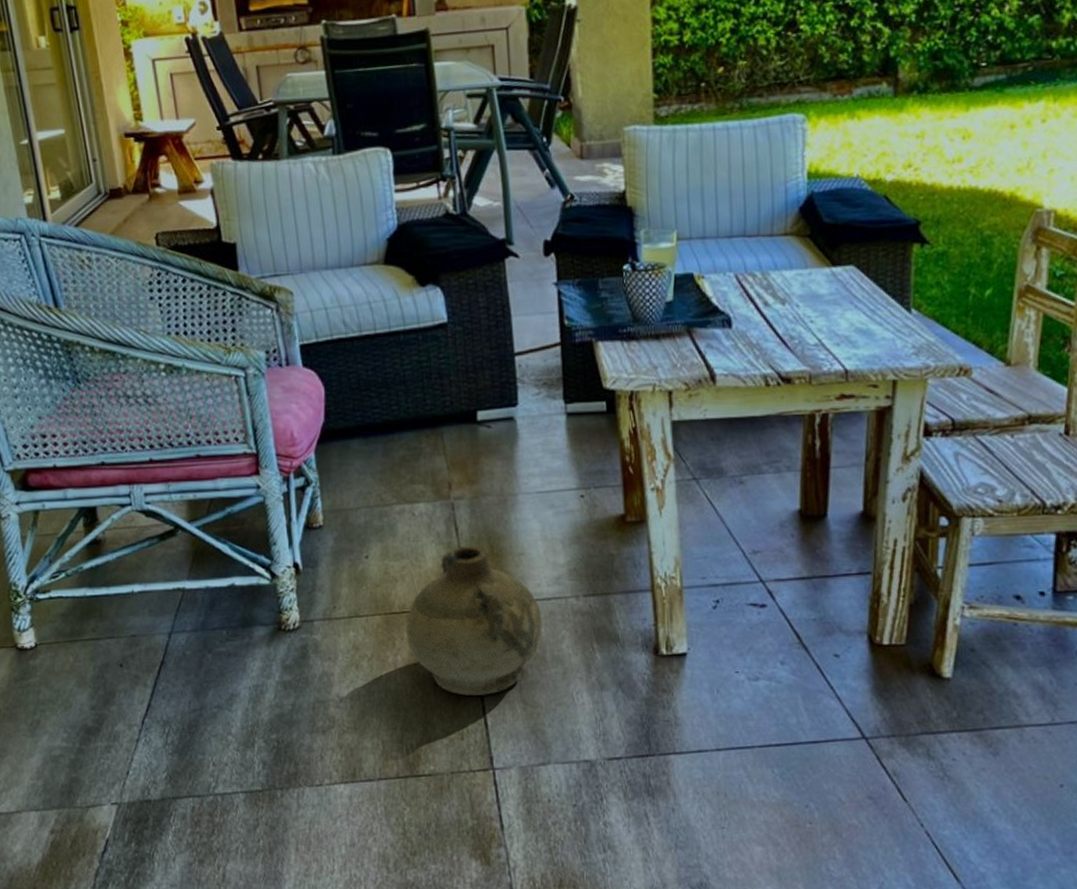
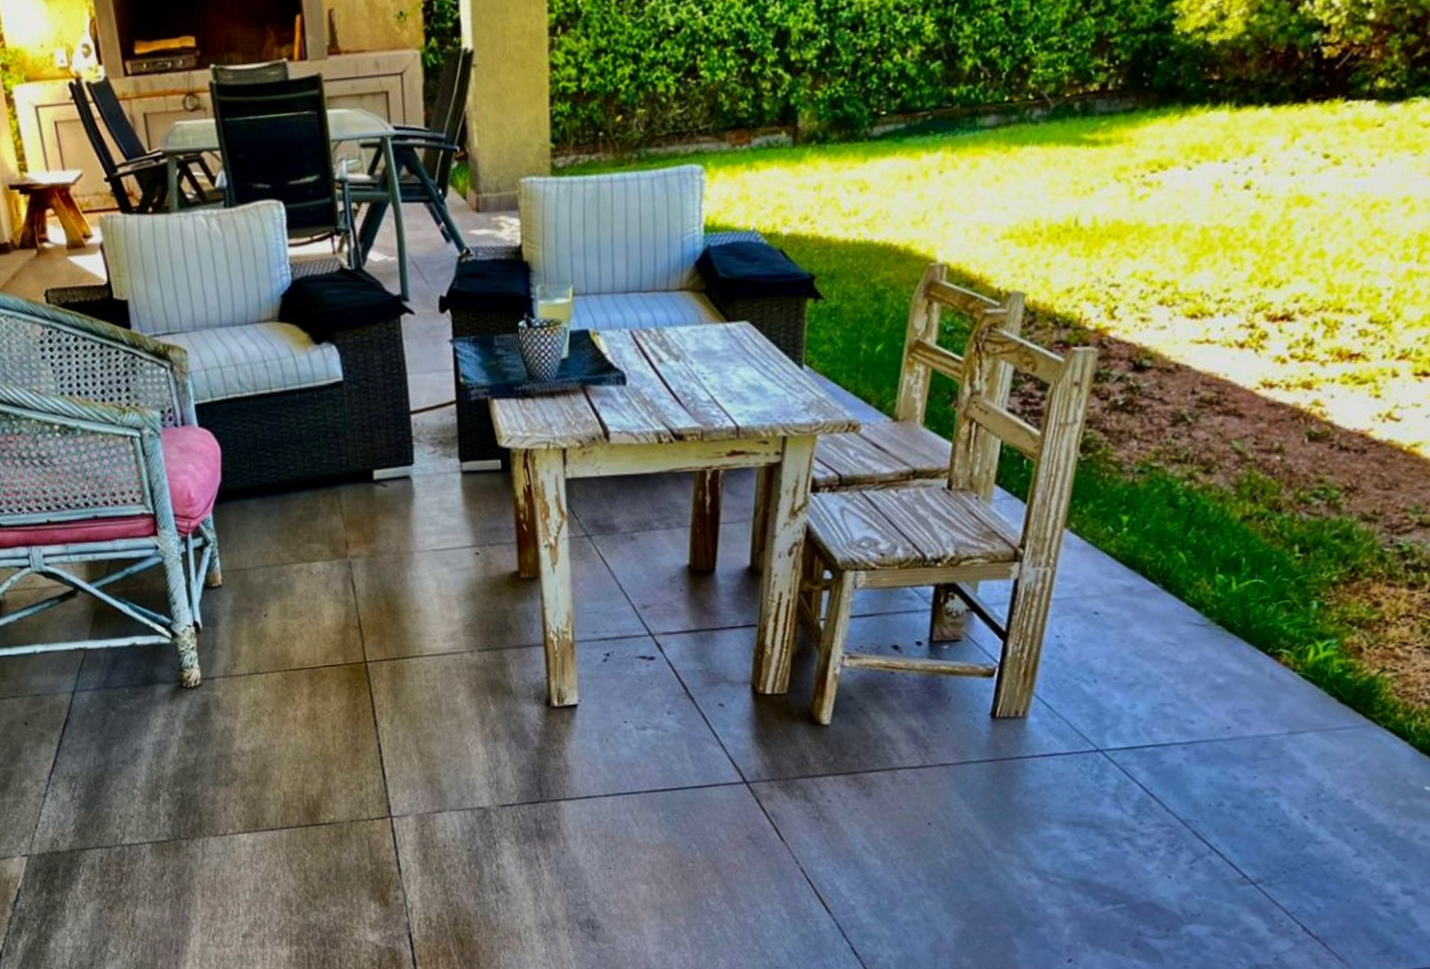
ceramic jug: present [406,546,543,696] -> none [305,603,439,748]

